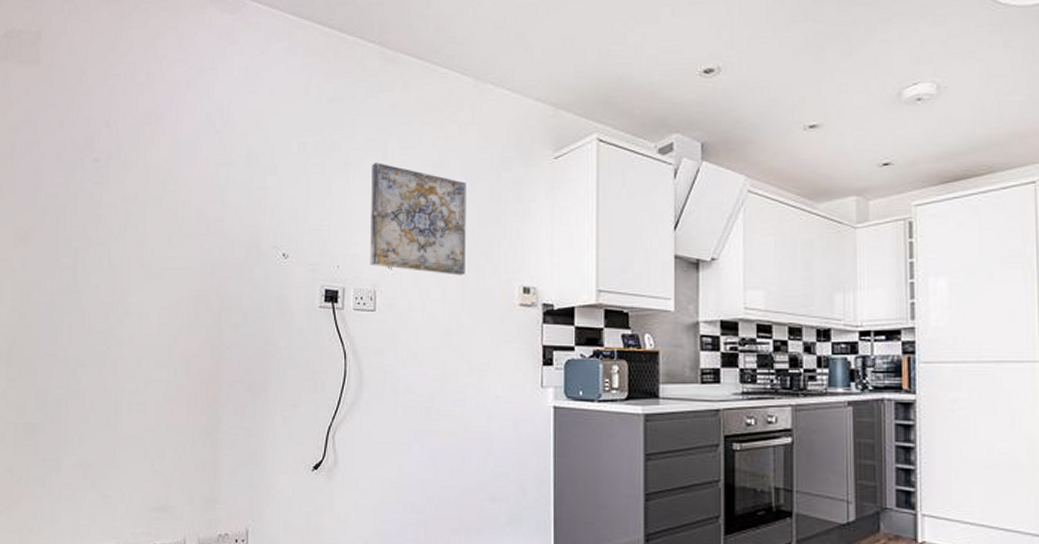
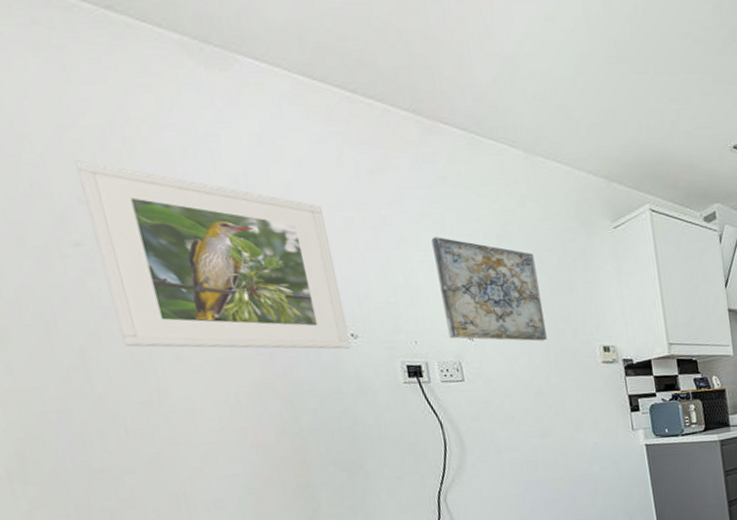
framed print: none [106,91,283,268] -> present [75,160,352,350]

